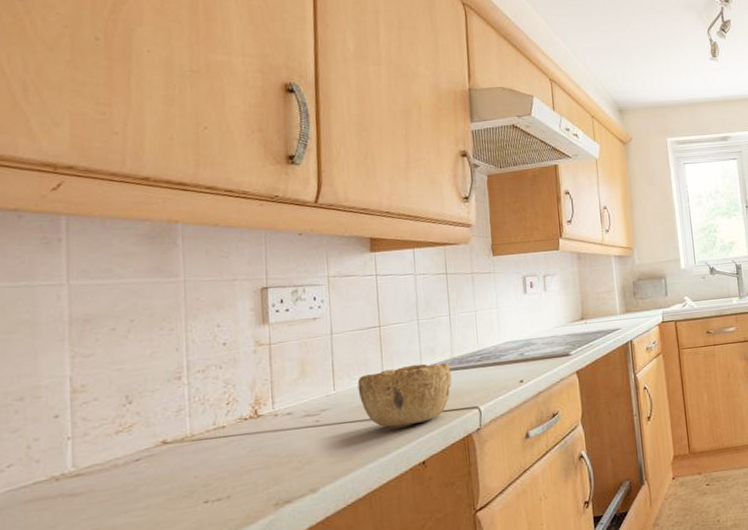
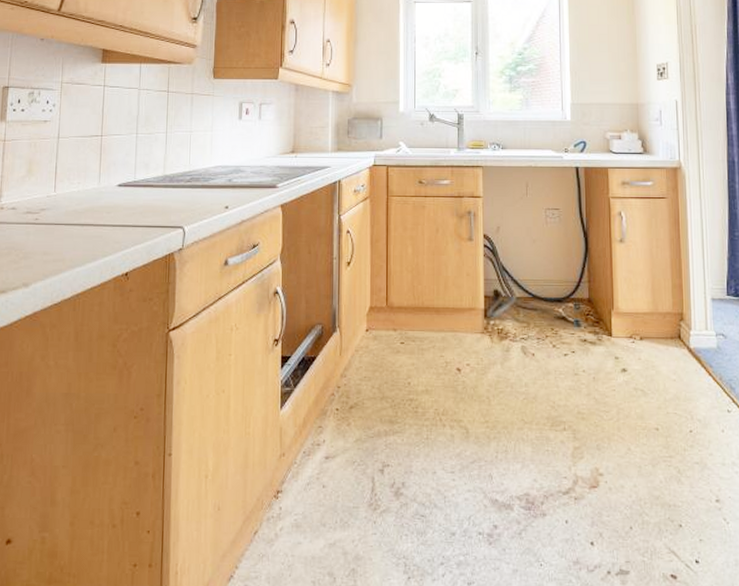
bowl: present [357,362,452,427] -> none [75,177,162,236]

